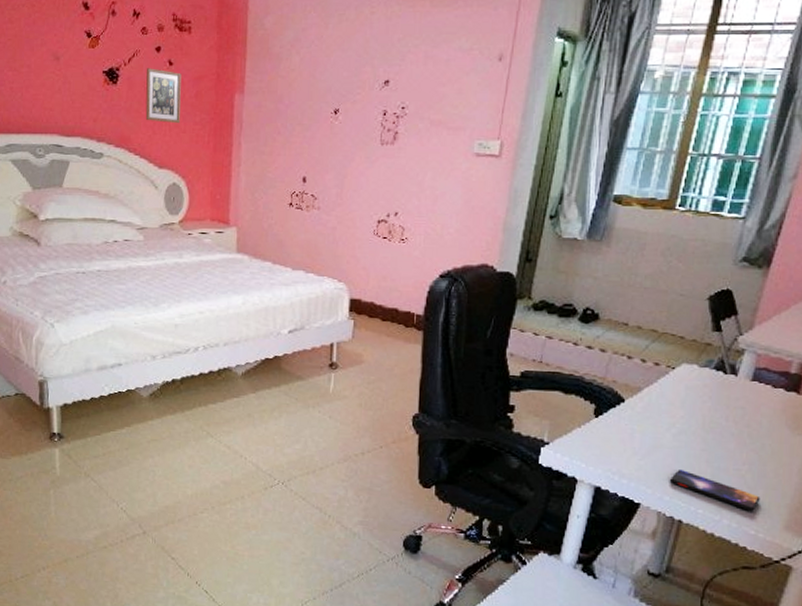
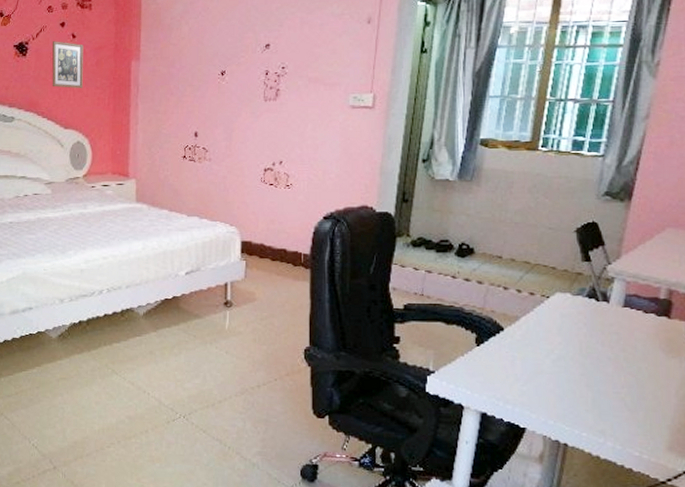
smartphone: present [669,470,761,511] -> none [552,394,642,433]

